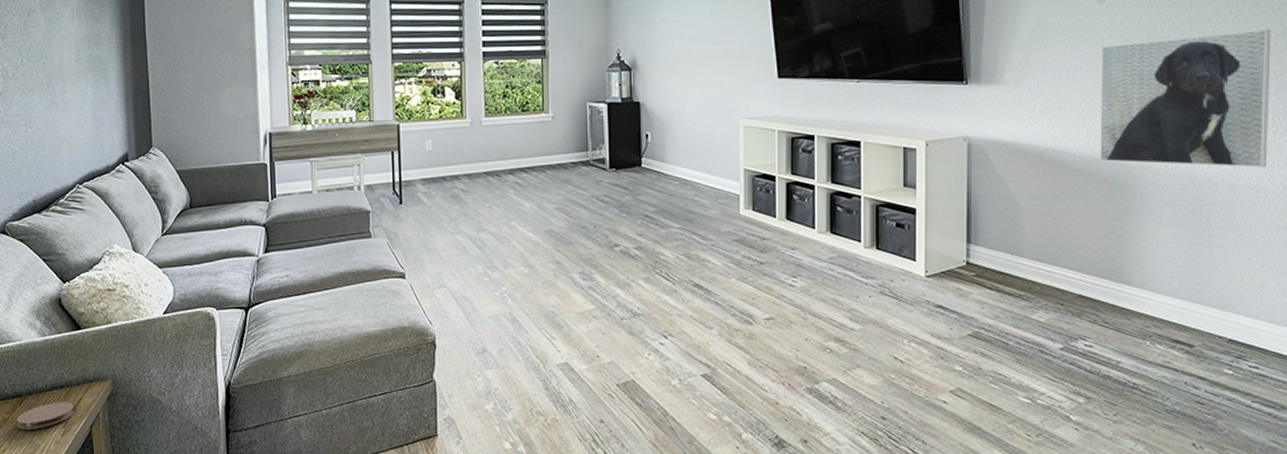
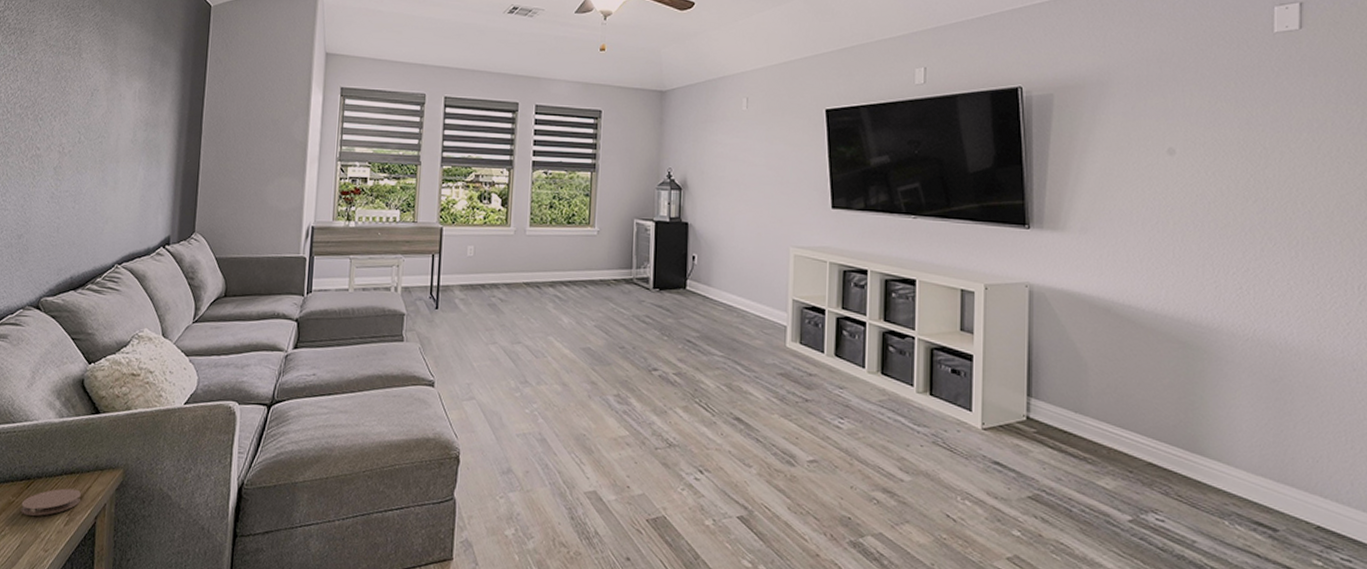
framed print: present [1100,29,1271,167] -> none [1171,194,1354,339]

